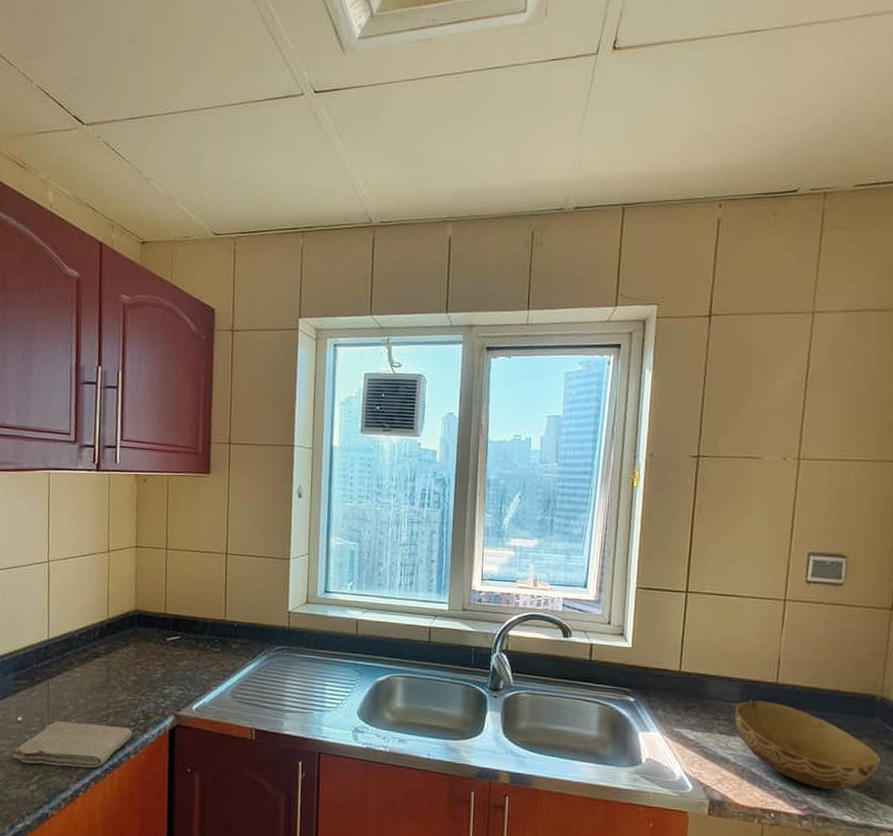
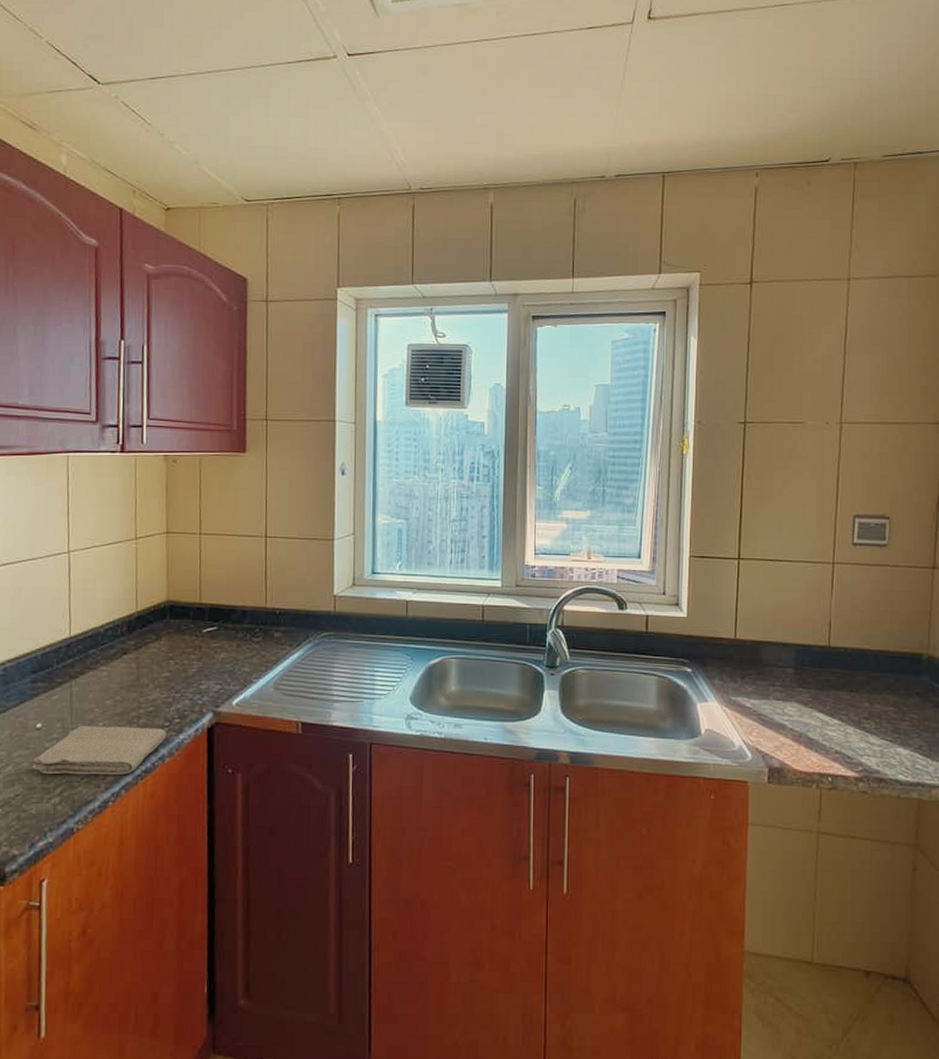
bowl: present [734,700,881,790] -> none [790,665,930,750]

